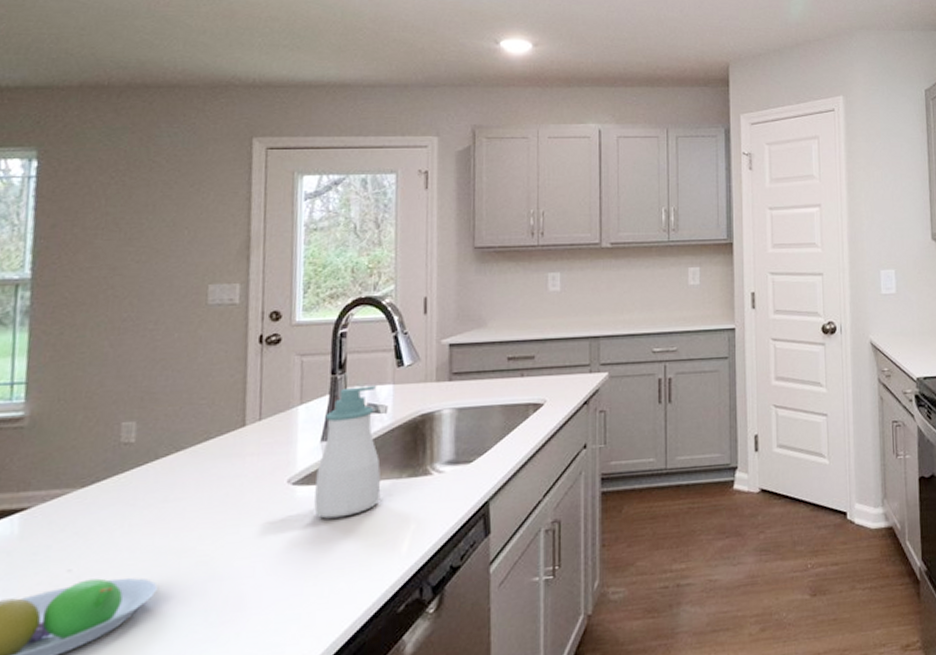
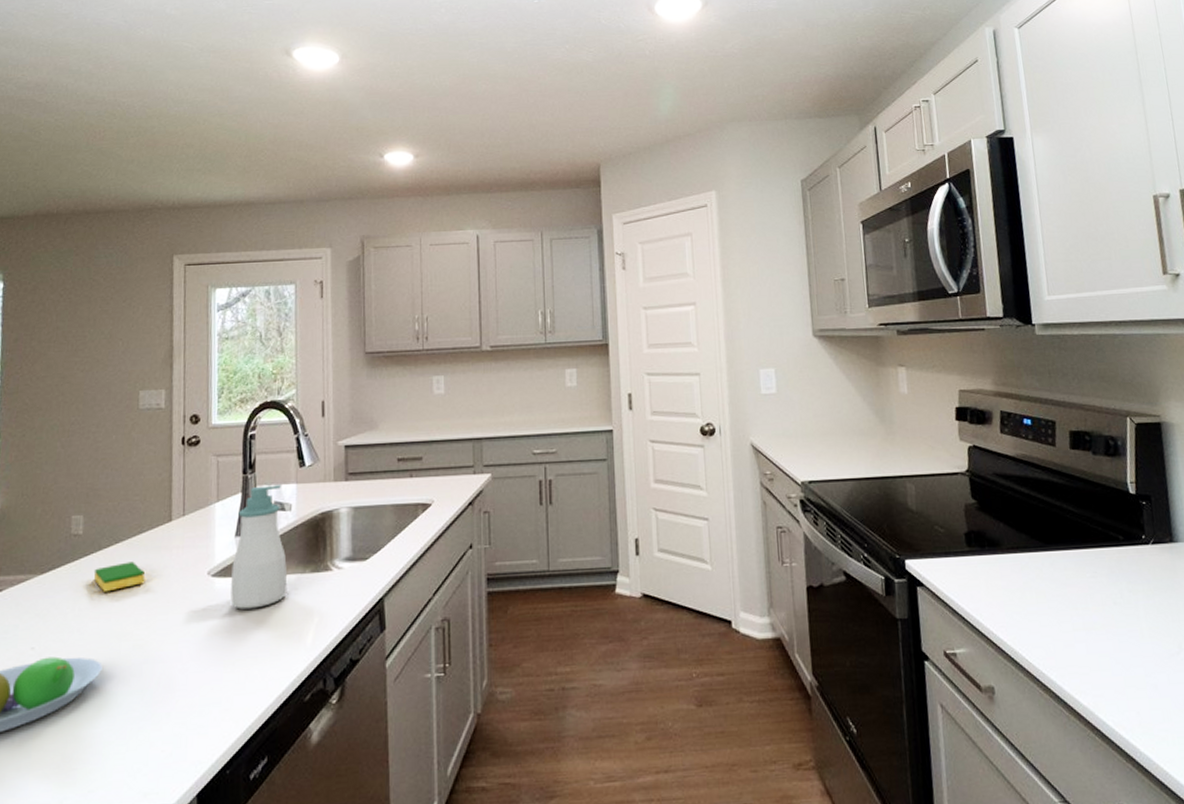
dish sponge: none [148,471,212,506] -> present [94,561,145,592]

